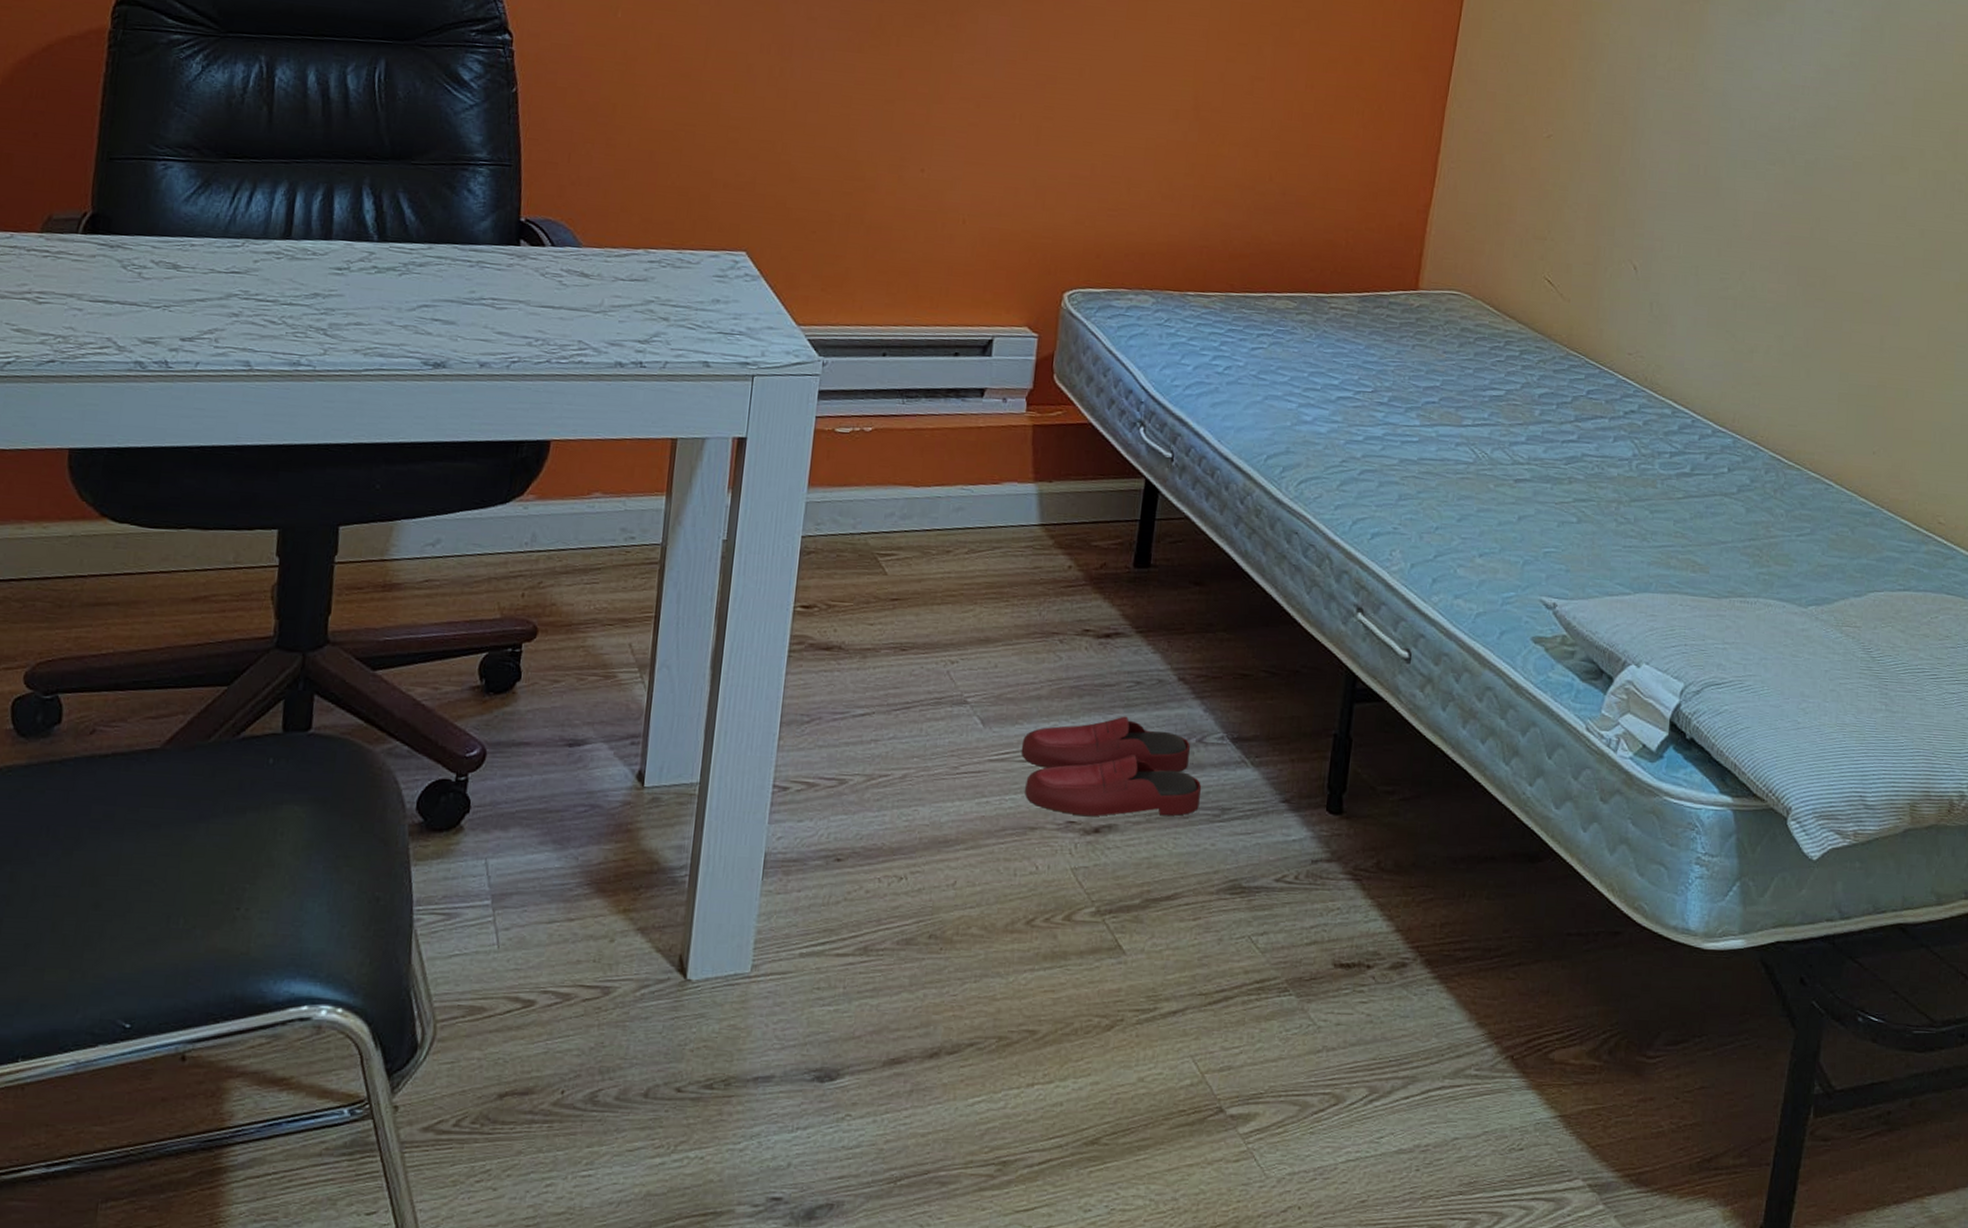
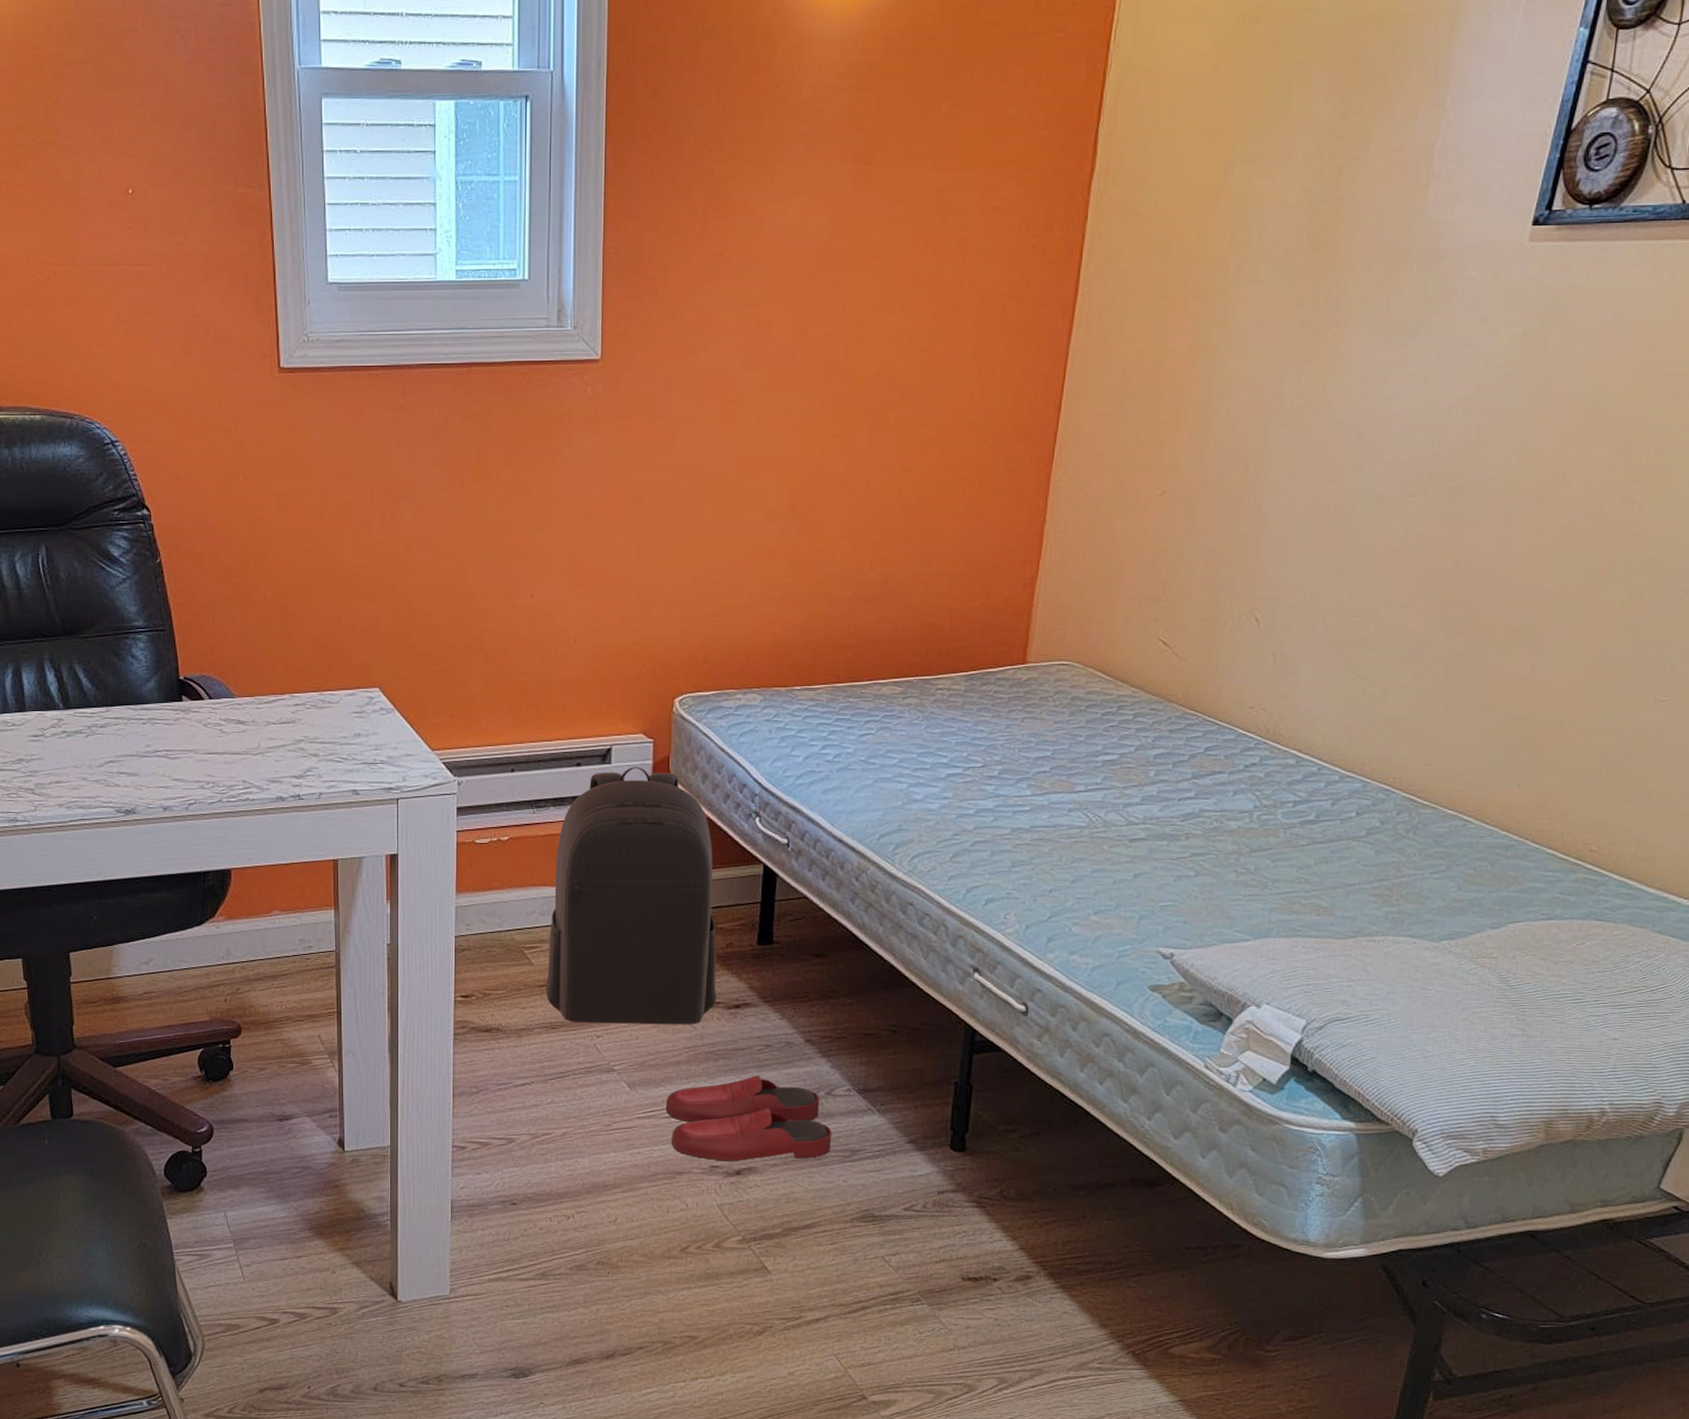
backpack: none [898,362,1093,654] -> present [546,767,717,1025]

